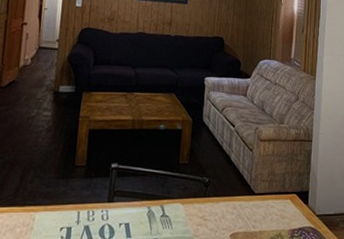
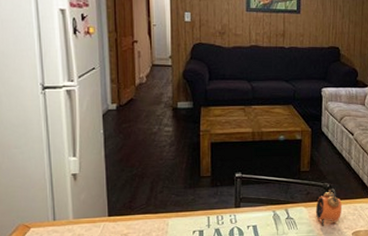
alarm clock: none [192,184,221,226] -> present [315,189,343,226]

